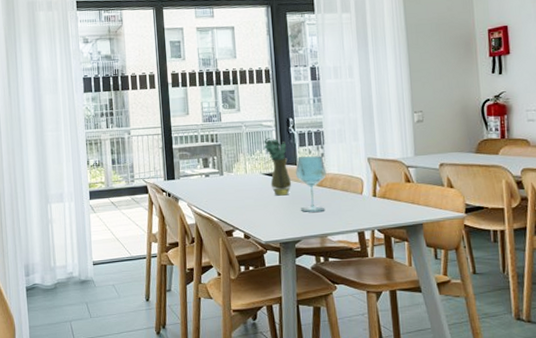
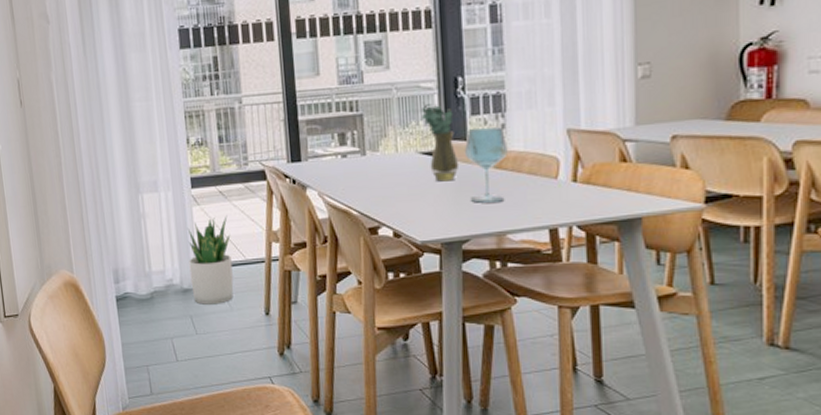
planter: none [85,221,121,293] -> present [187,216,234,305]

